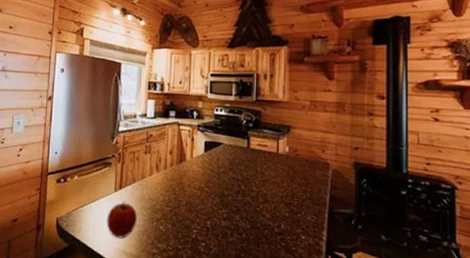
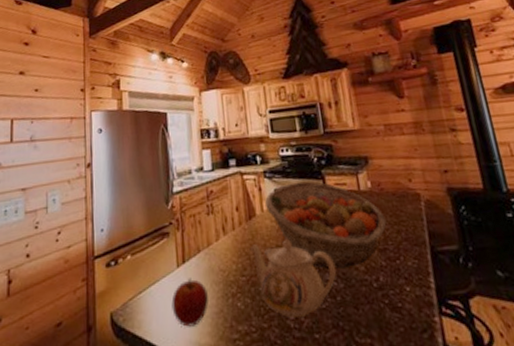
teapot: none [176,182,246,245] -> present [249,238,336,318]
fruit basket: none [196,138,296,213] -> present [265,181,387,269]

